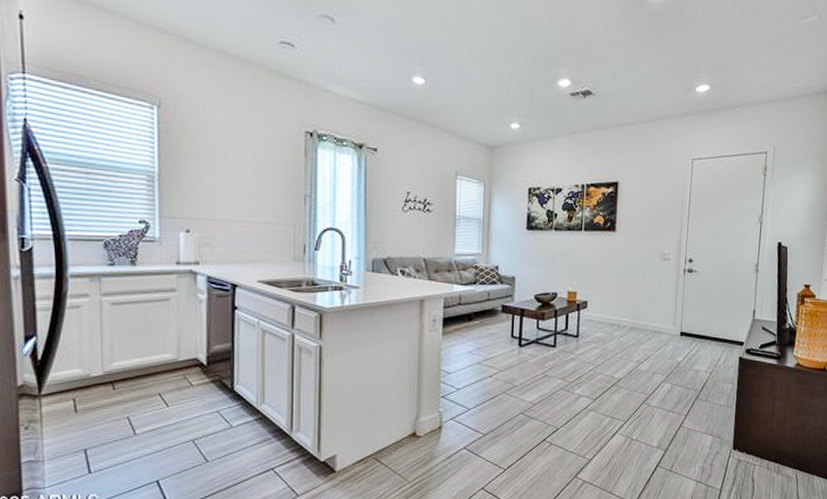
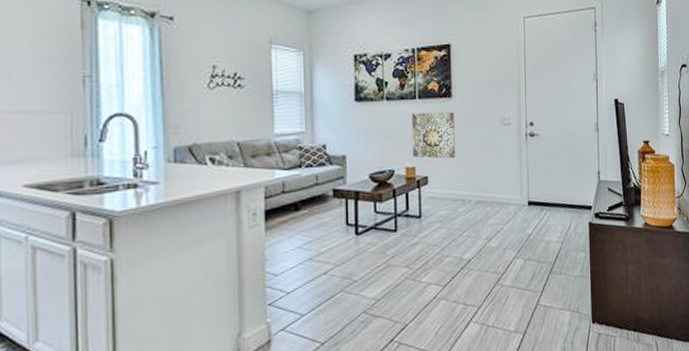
wall art: none [574,243,617,287] -> present [411,112,455,159]

